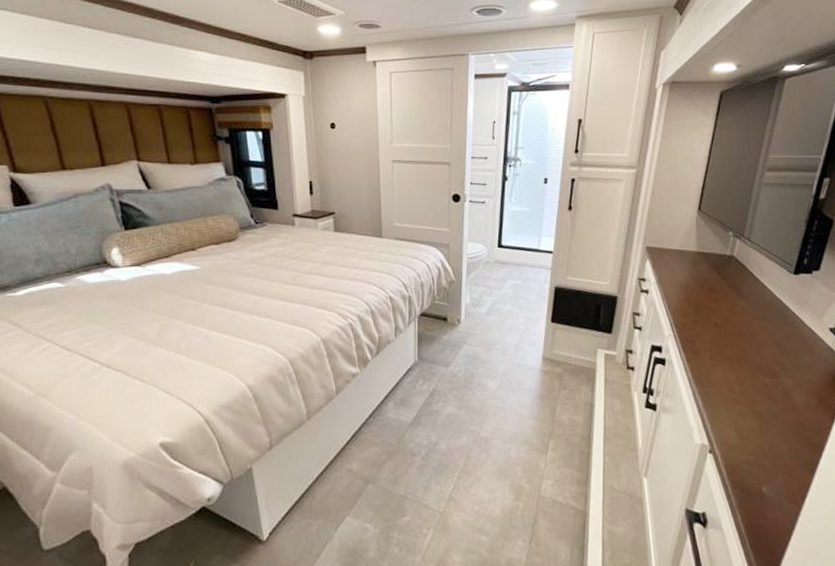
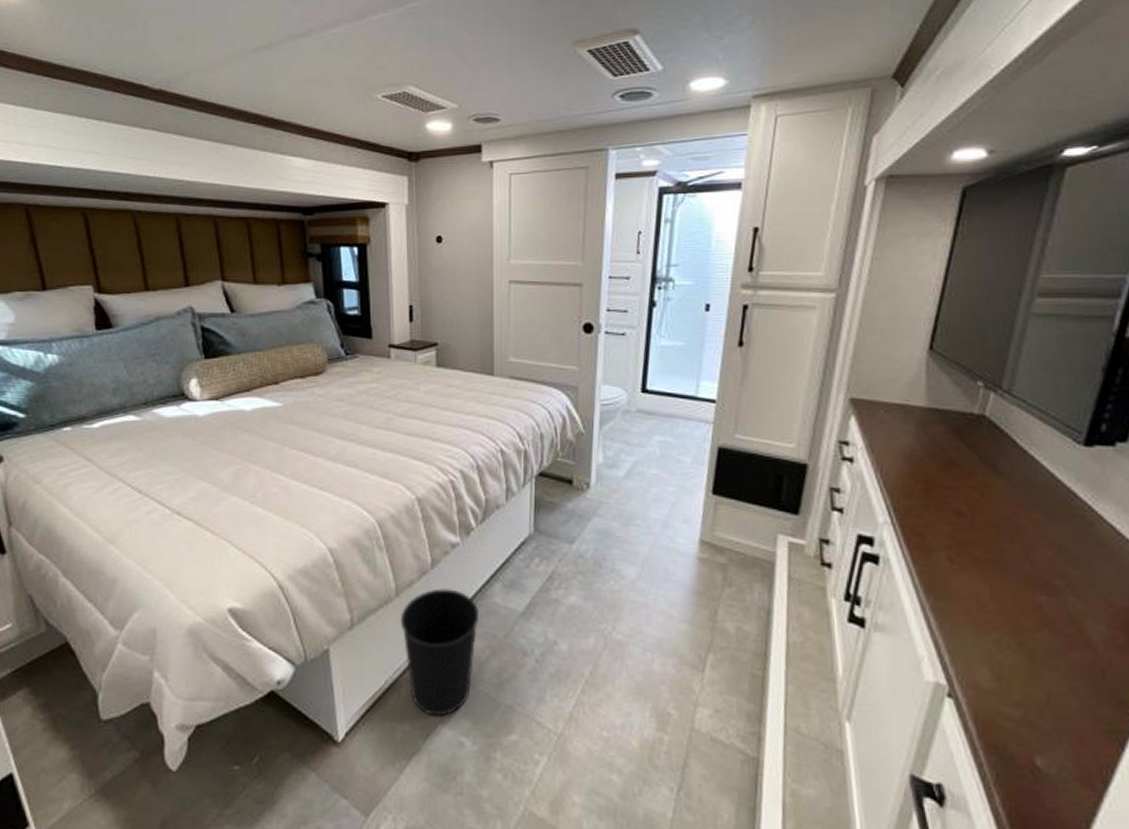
wastebasket: none [311,410,377,511] -> present [400,588,480,716]

